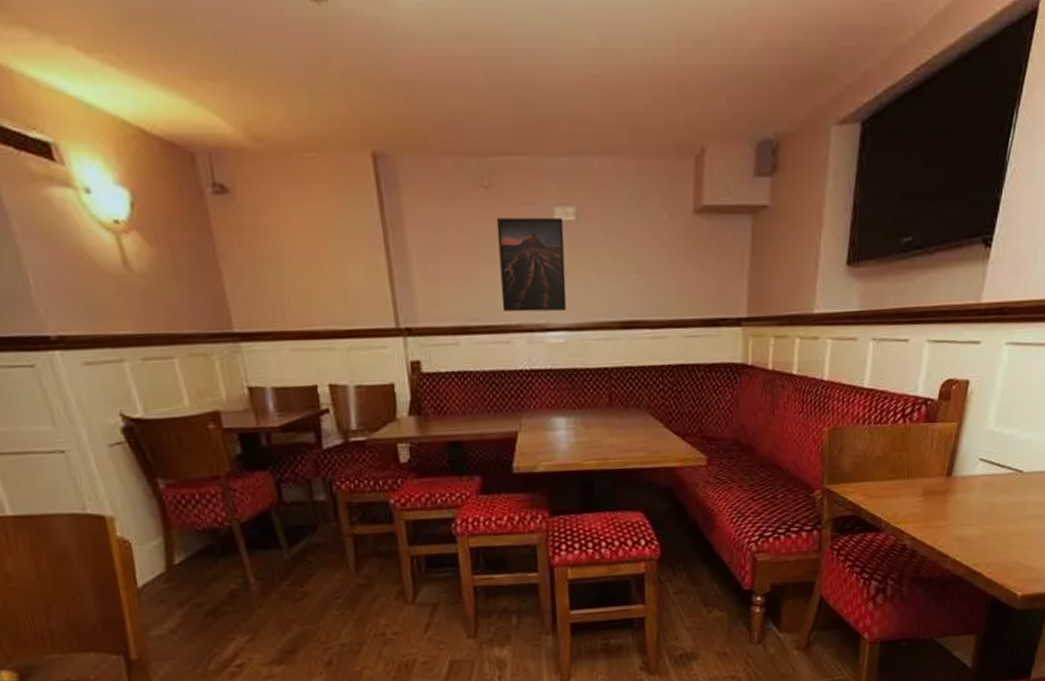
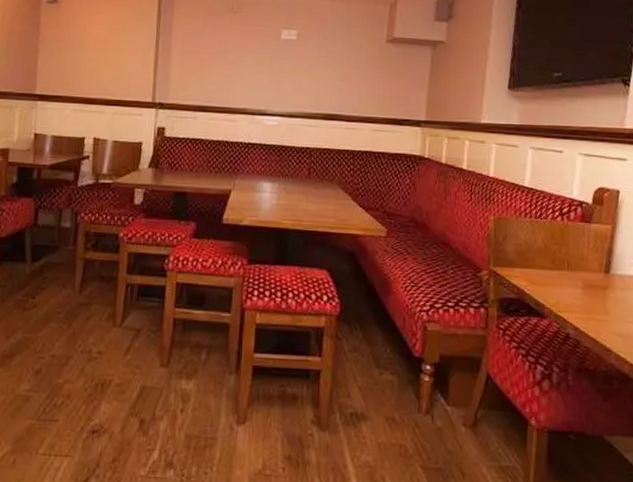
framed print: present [496,217,566,312] -> none [233,34,288,102]

